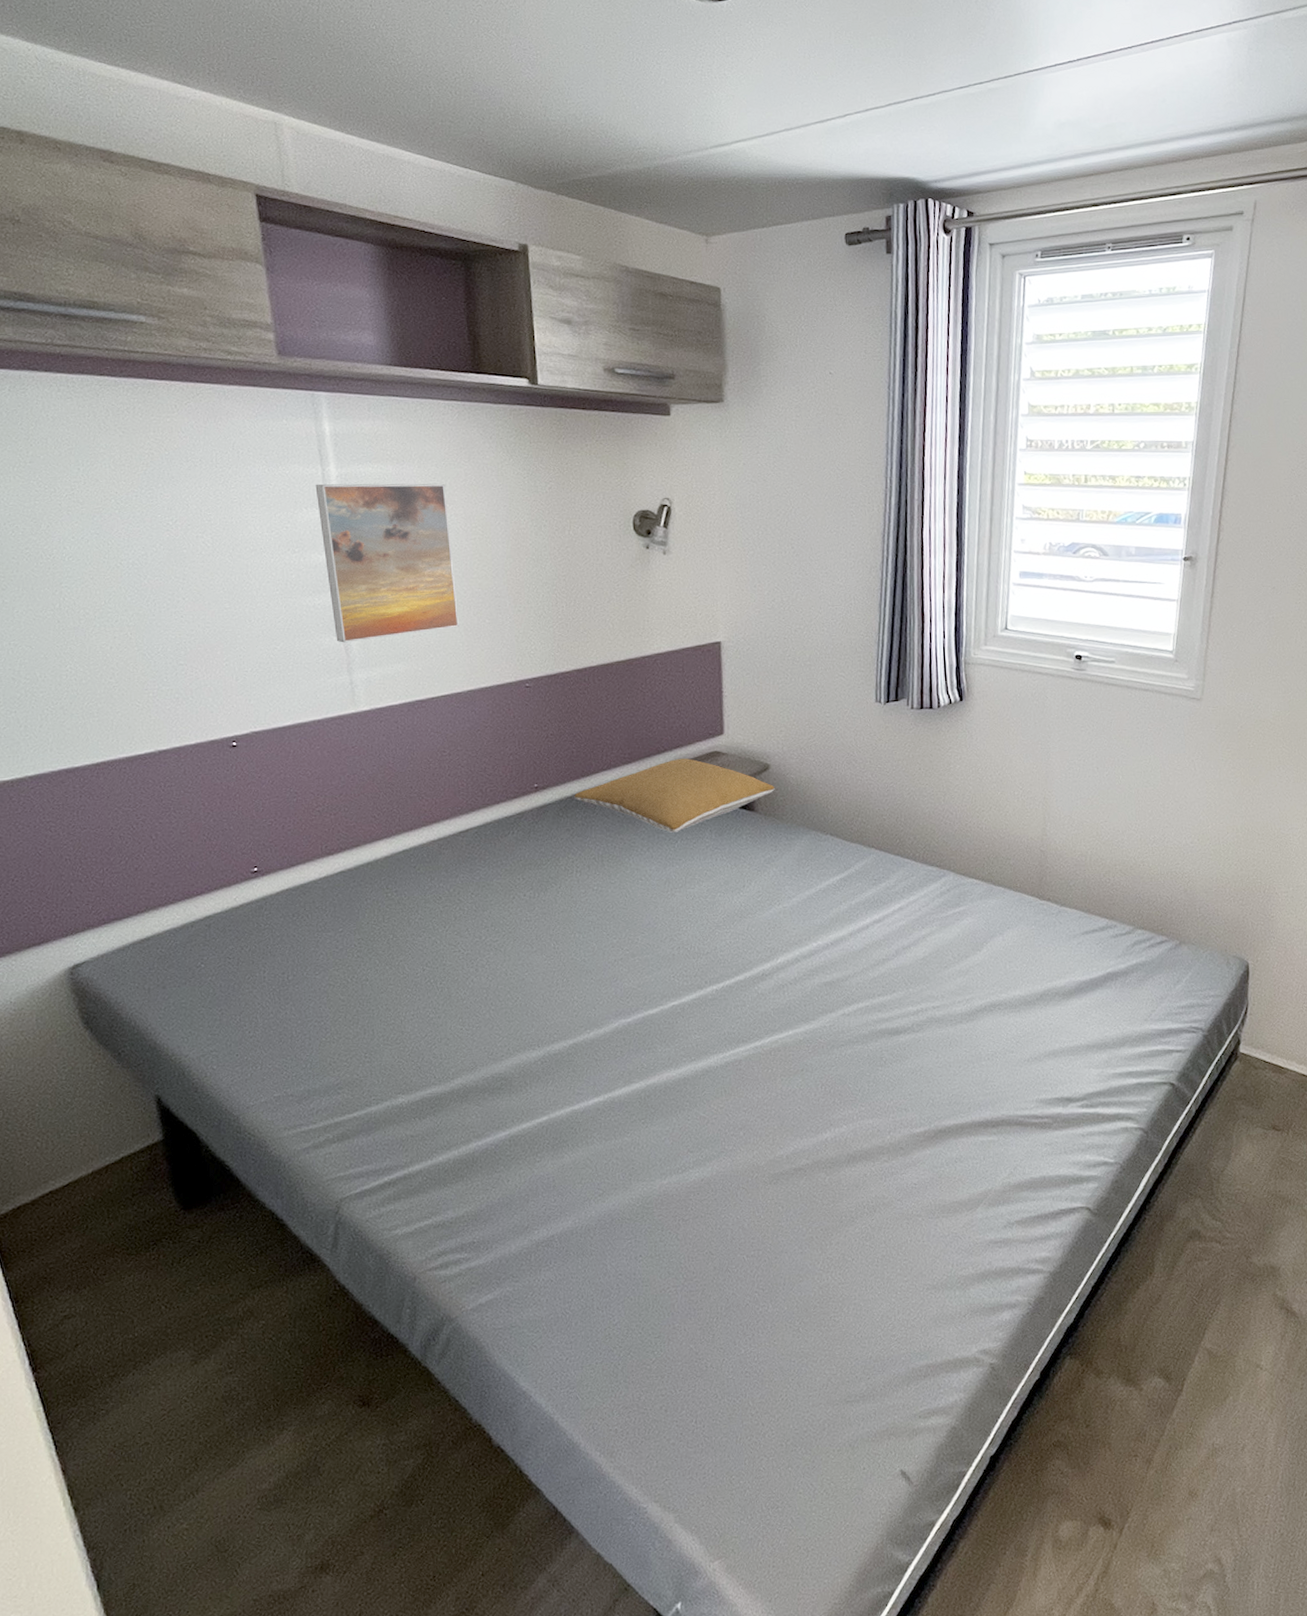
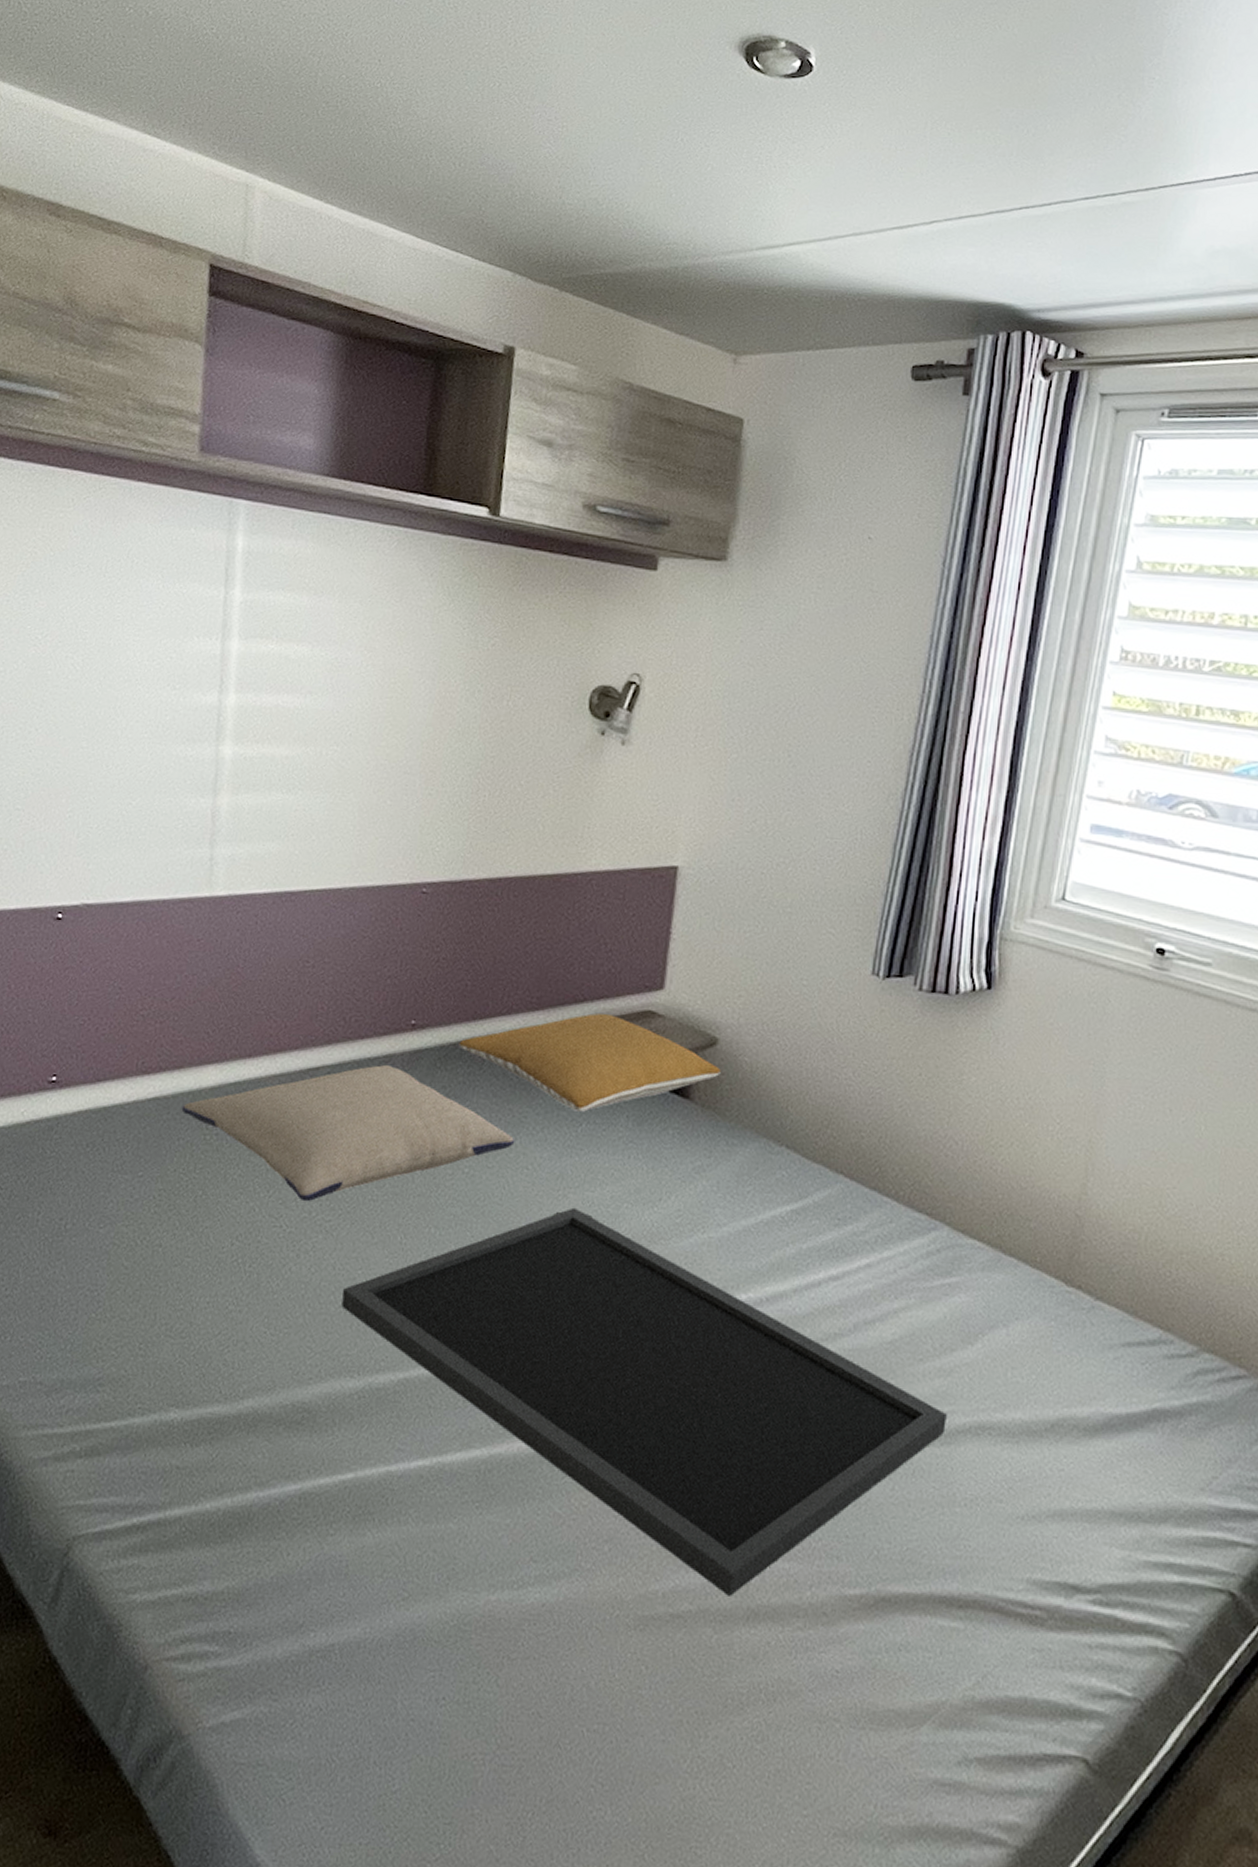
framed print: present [315,483,459,643] -> none [203,609,367,808]
pillow: none [364,819,629,930] -> present [181,1064,515,1202]
tray: none [516,902,969,1149] -> present [341,1207,947,1596]

